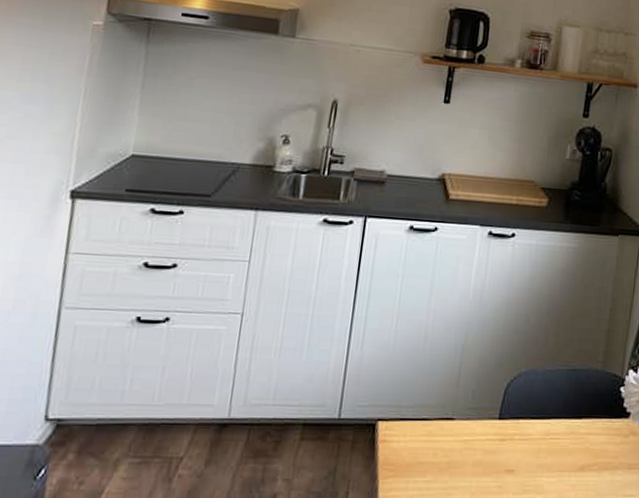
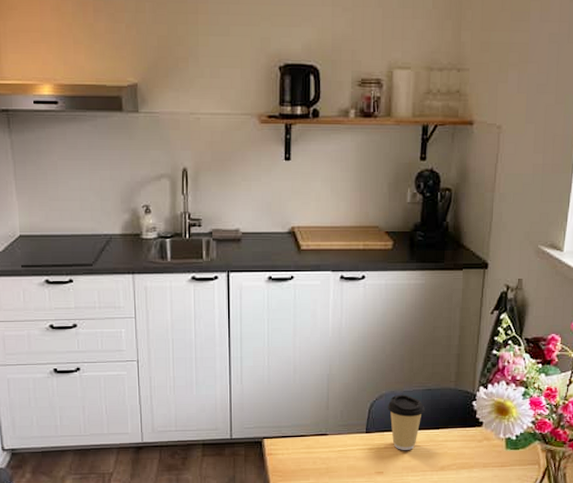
coffee cup: none [525,373,568,443] -> present [387,394,425,450]

